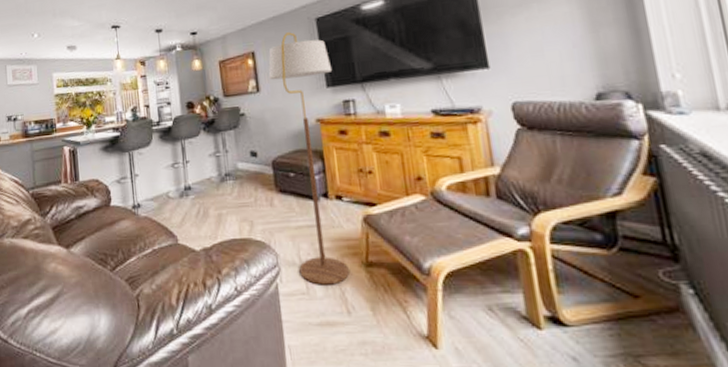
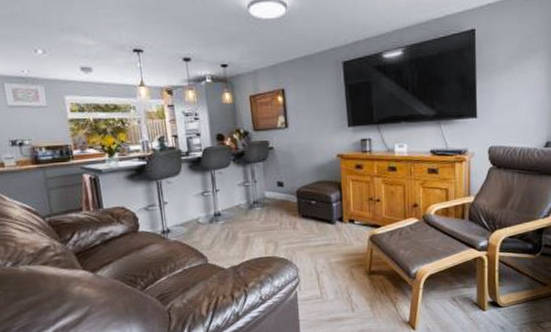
floor lamp: present [268,32,349,285] -> none [297,73,355,291]

